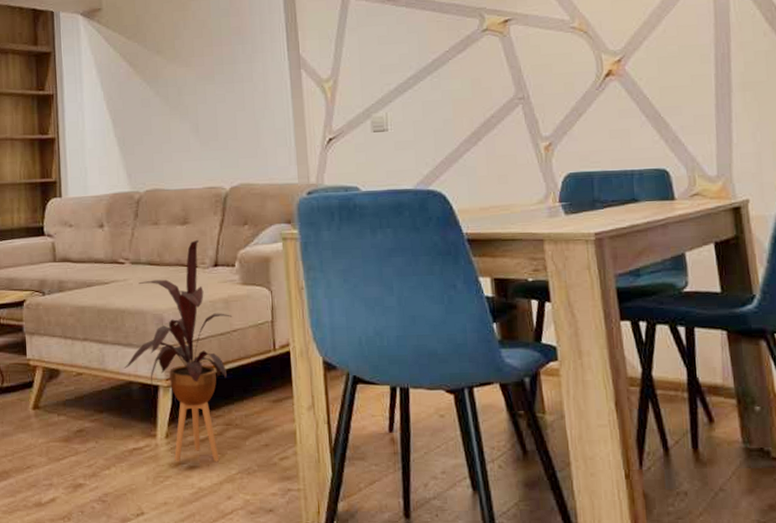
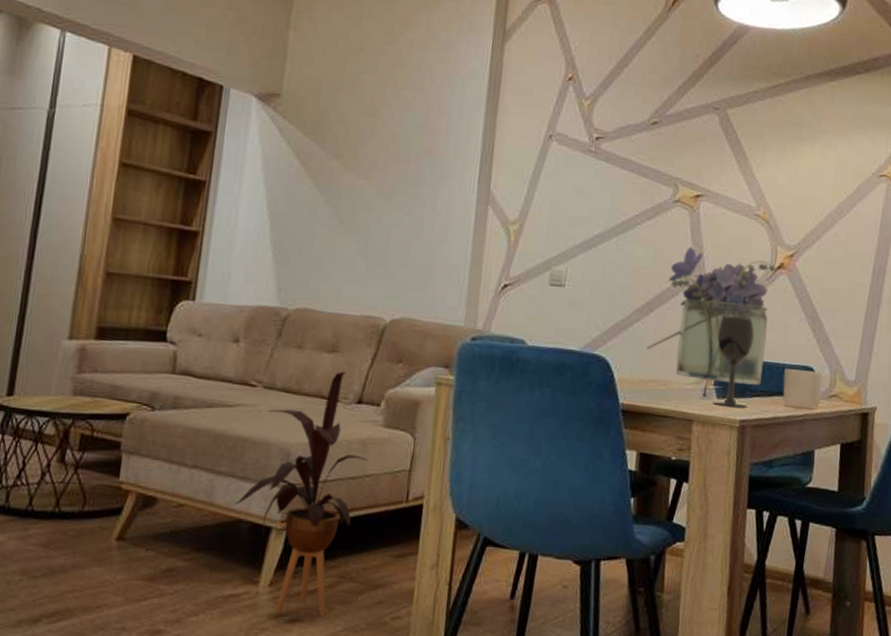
flower bouquet: none [481,71,611,214] -> present [646,247,777,396]
wine glass: none [552,129,600,221] -> present [712,314,755,408]
mug: none [634,172,681,213] -> present [783,368,823,410]

